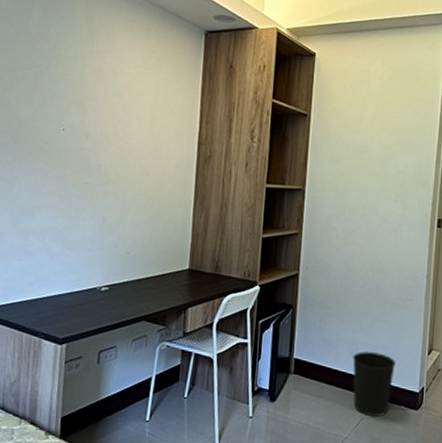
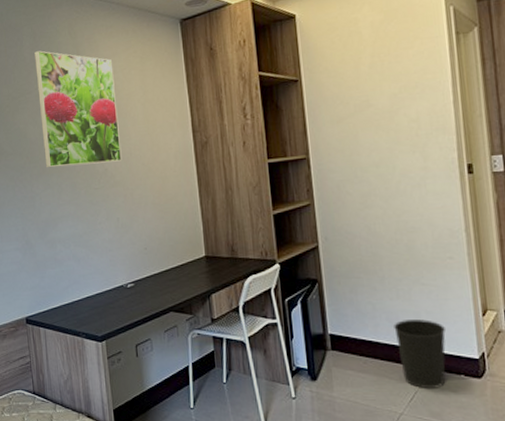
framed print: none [33,26,127,160] -> present [34,50,122,168]

